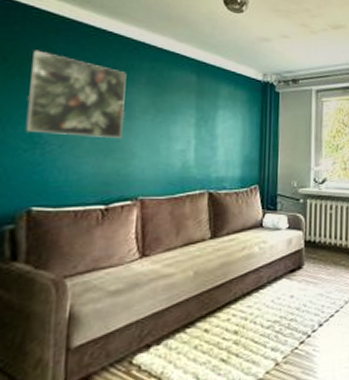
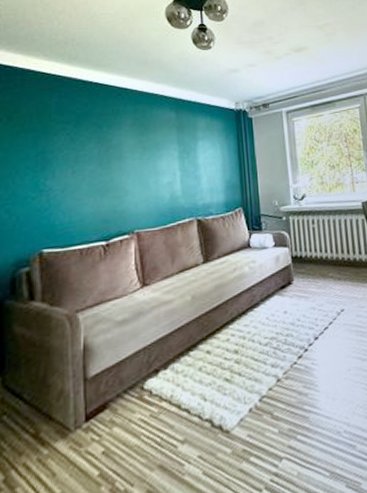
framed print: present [25,50,127,139] -> none [32,107,116,182]

